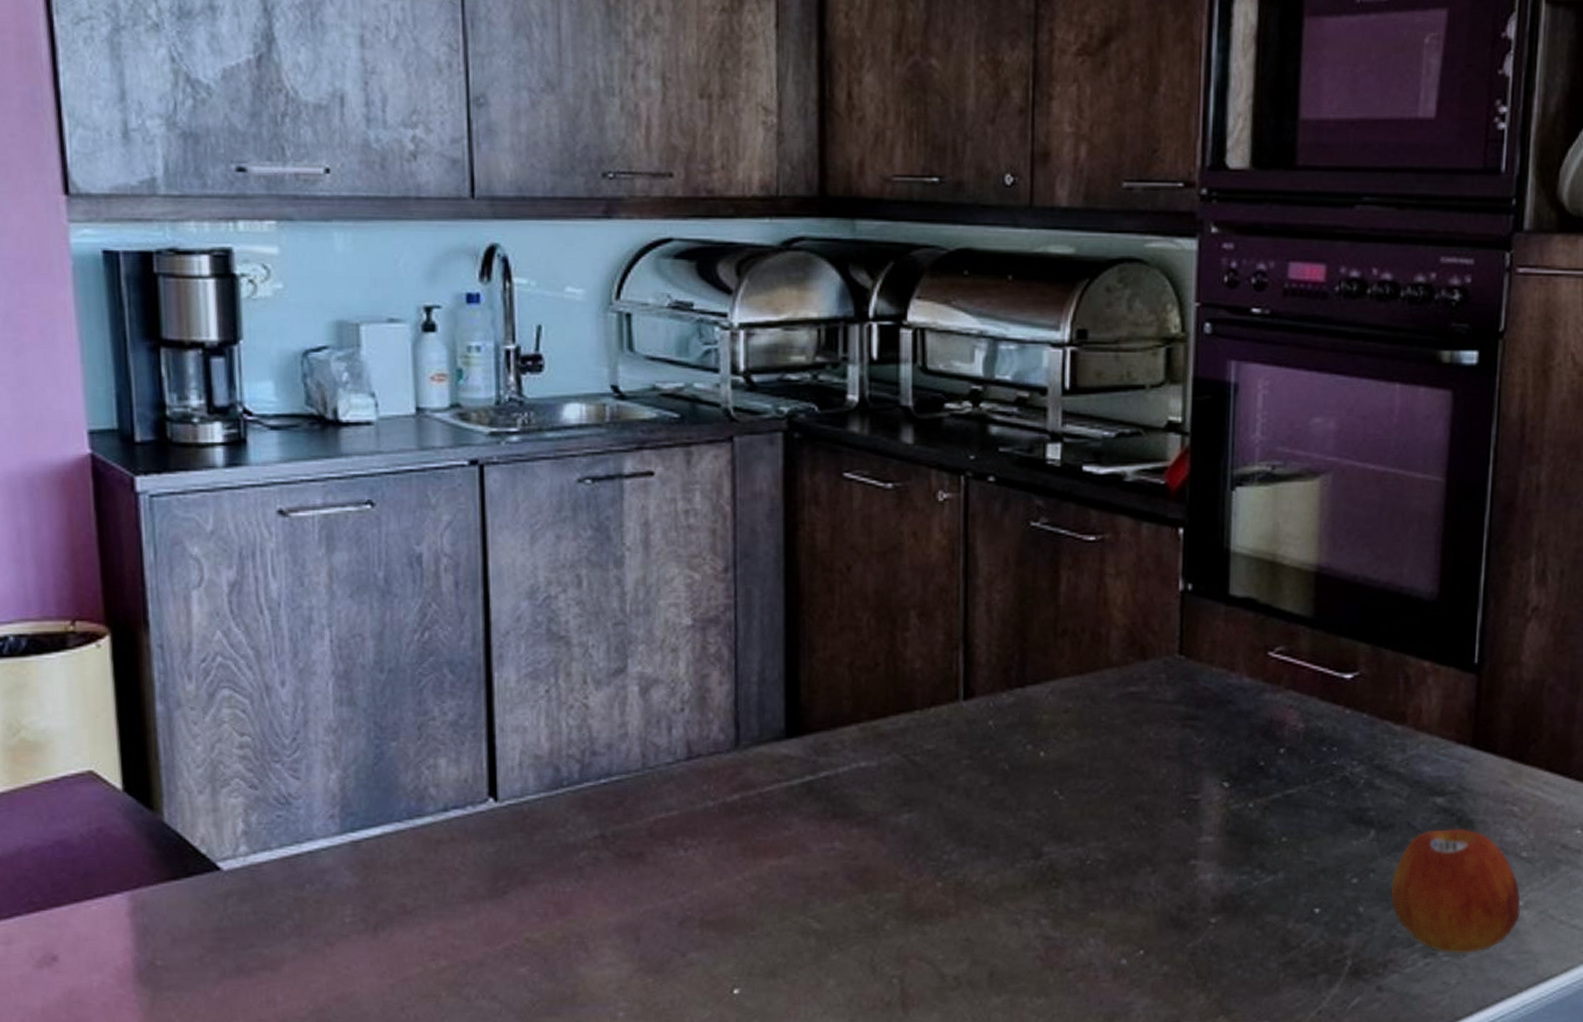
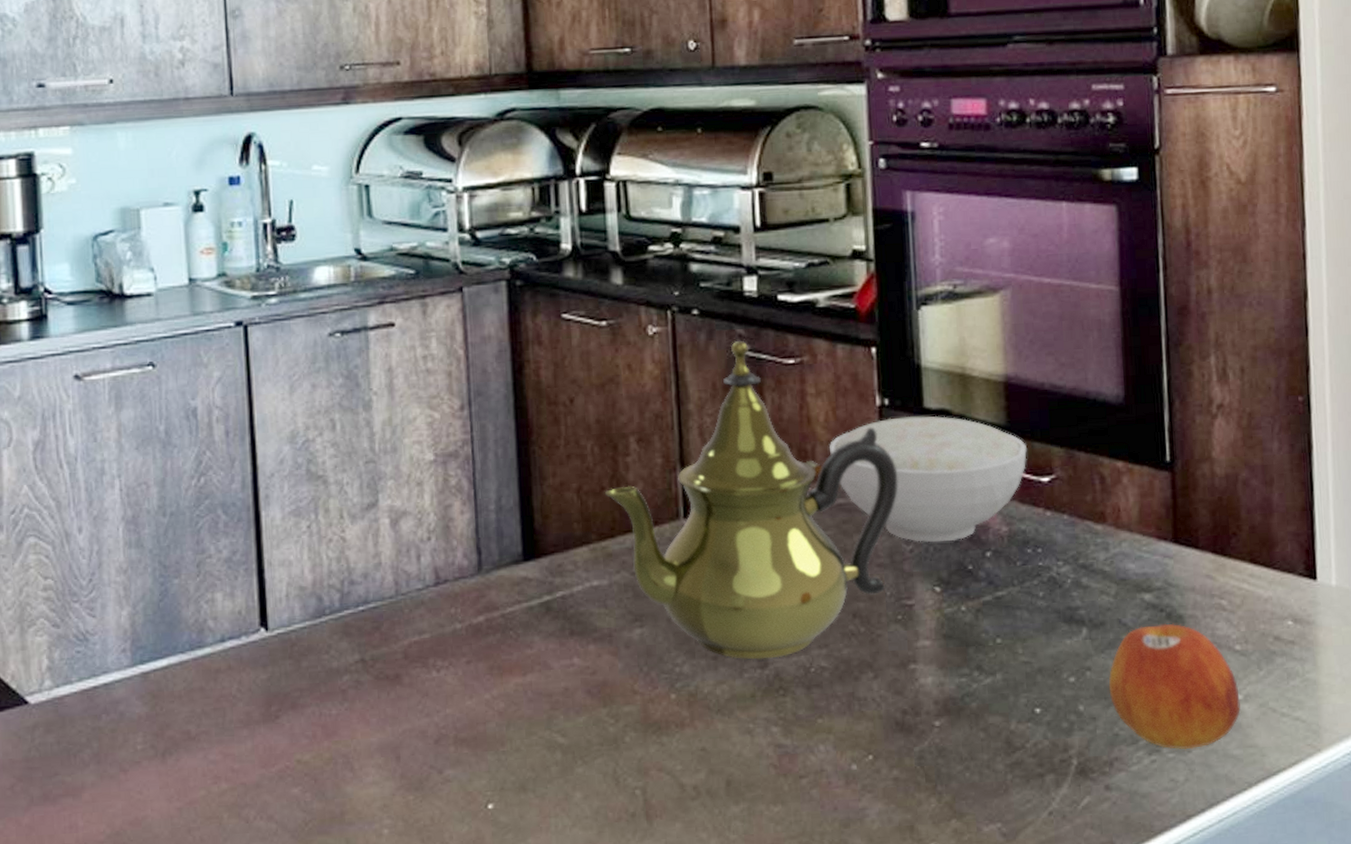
teapot: none [880,512,1195,850] -> present [605,340,898,660]
bowl: none [1124,604,1332,737] -> present [829,416,1027,543]

